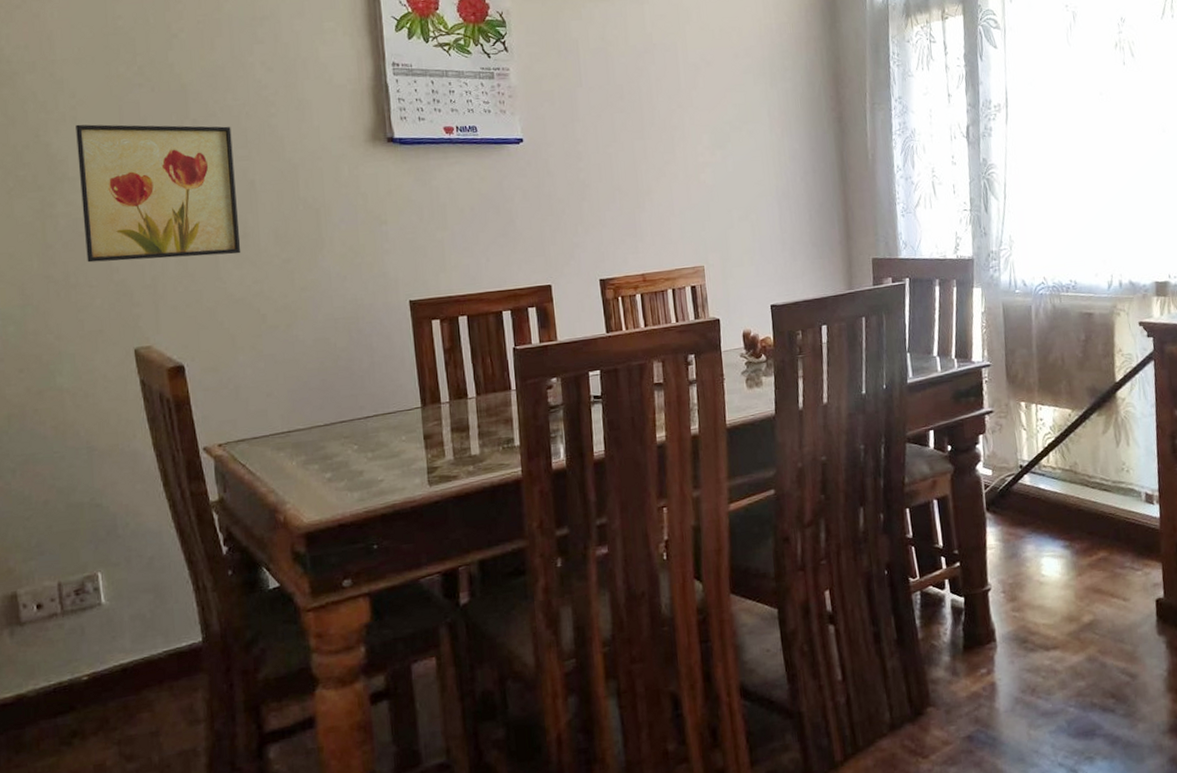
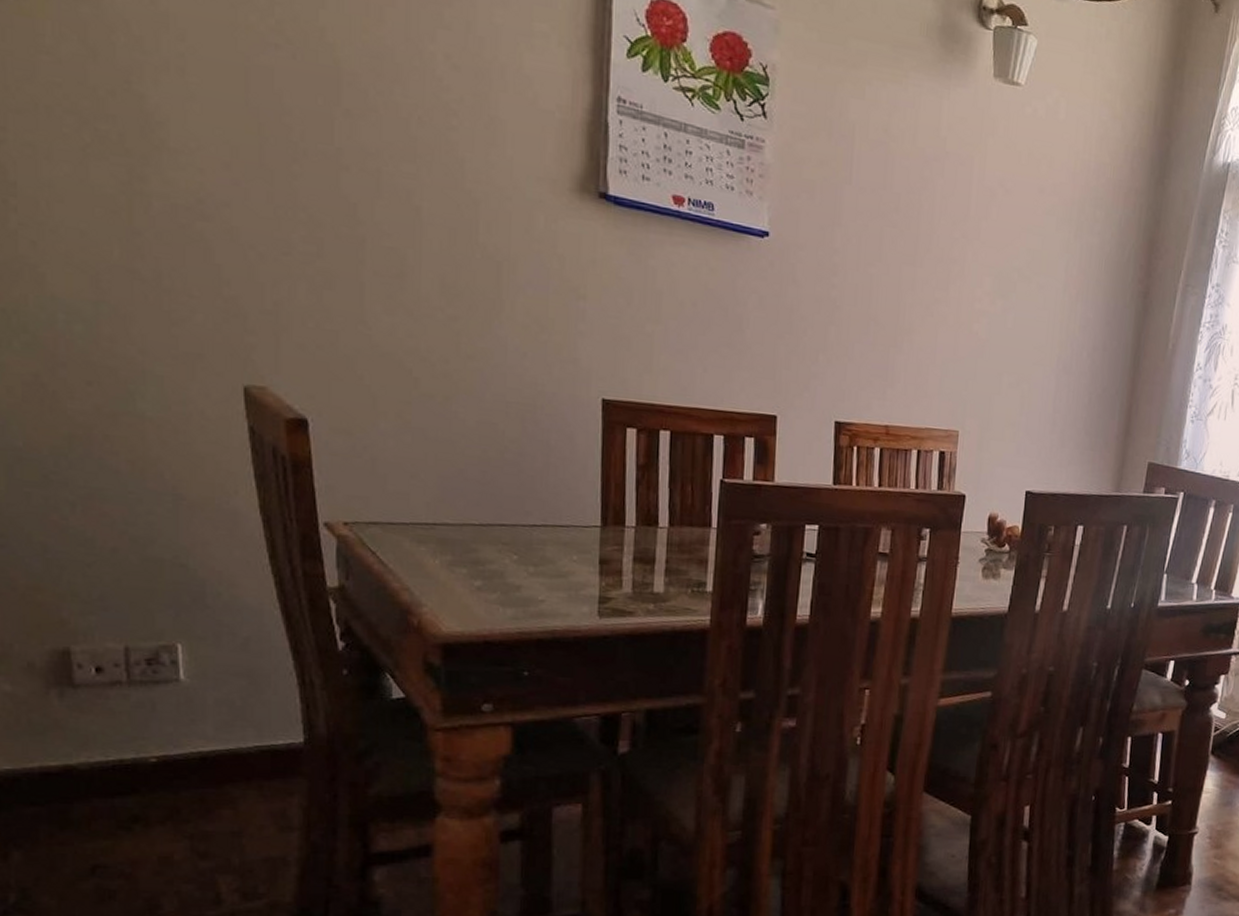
wall art: present [76,124,241,263] -> none [183,78,396,297]

